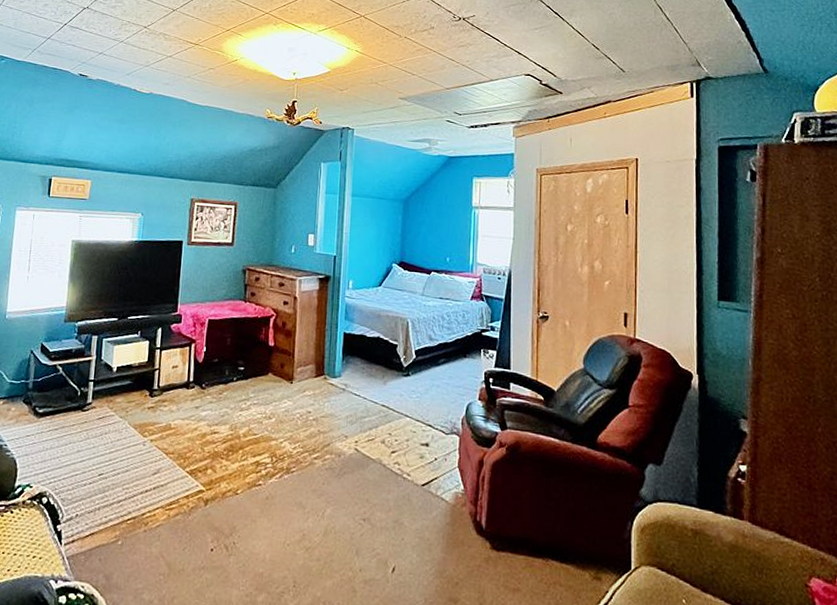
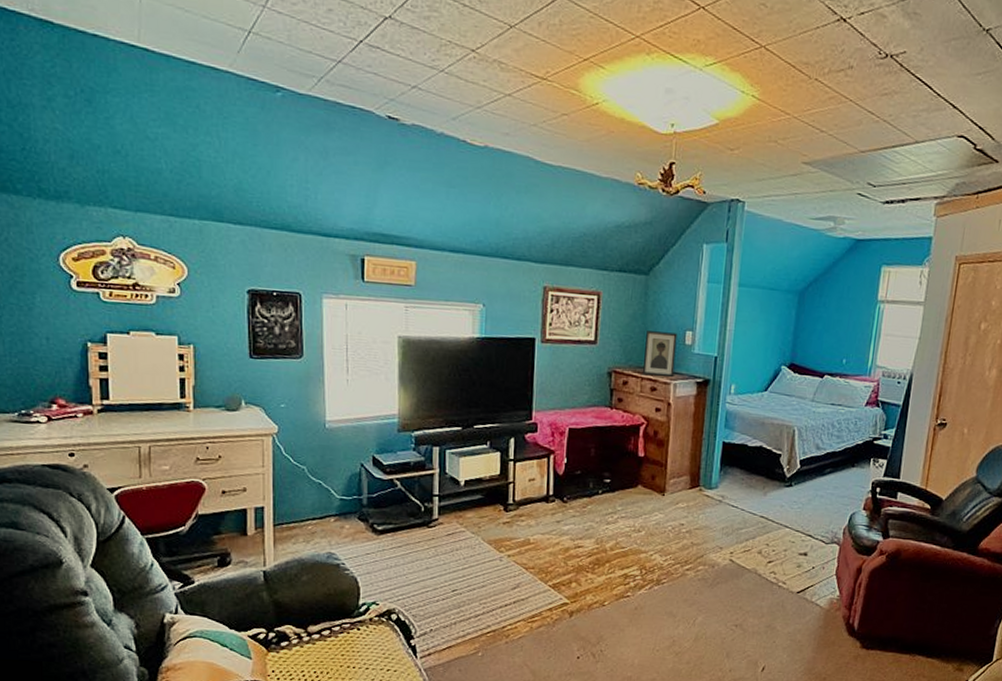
picture frame: none [273,234,302,274] -> present [643,331,678,377]

